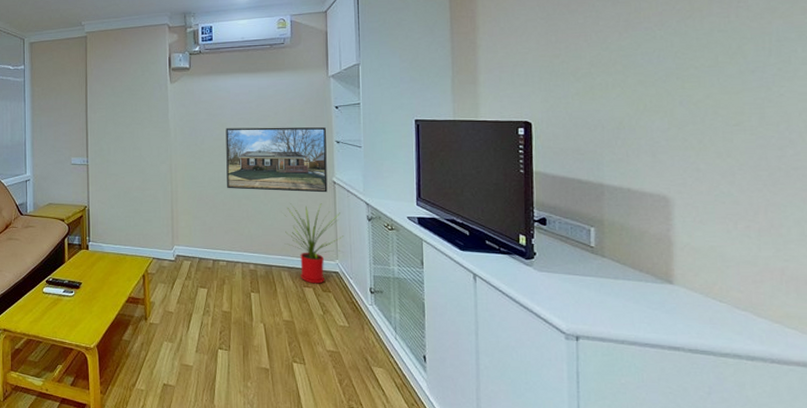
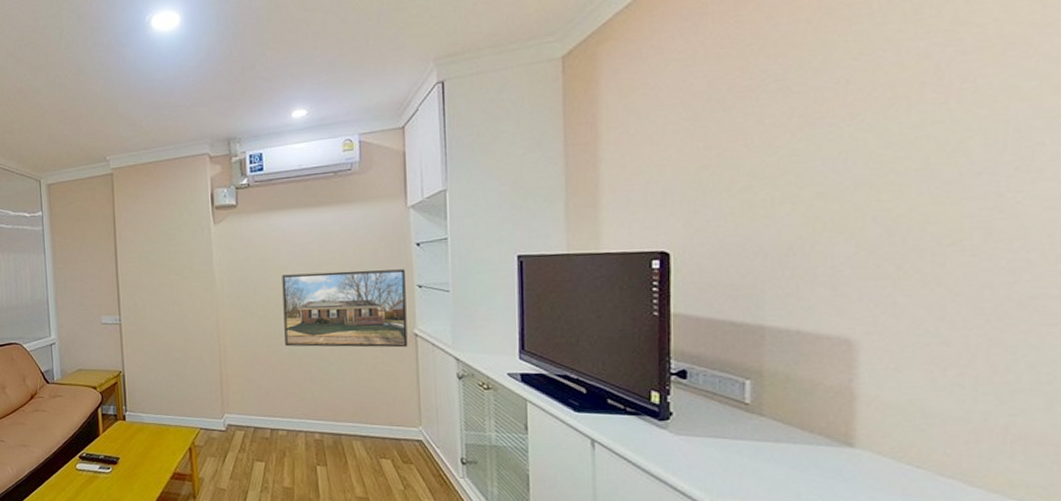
house plant: present [284,203,343,284] -> none [355,360,428,455]

